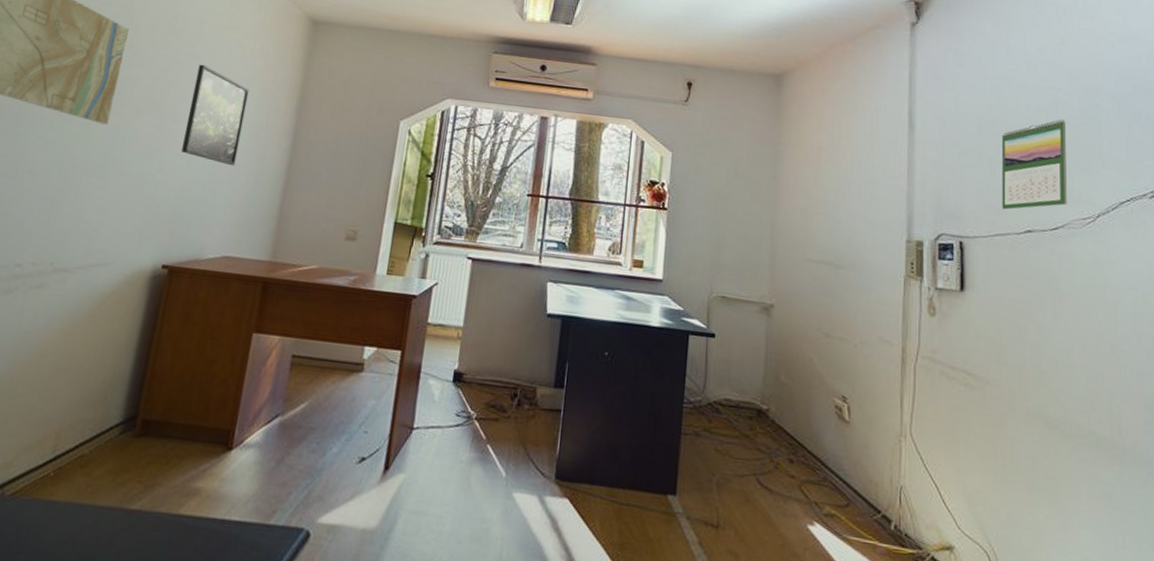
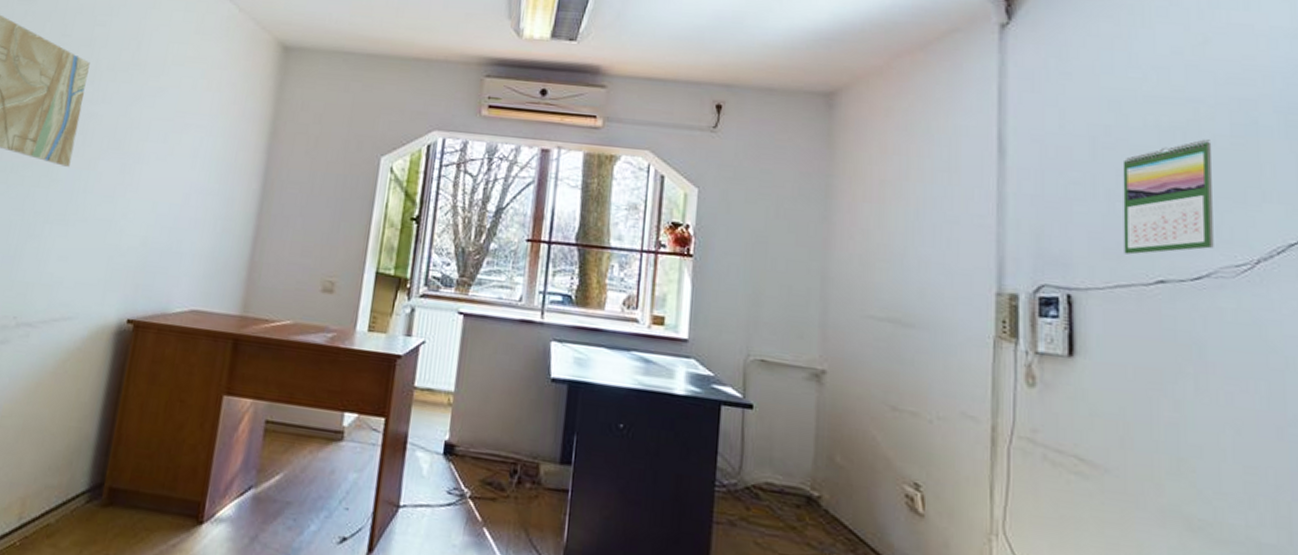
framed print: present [181,64,250,166] -> none [146,98,217,211]

